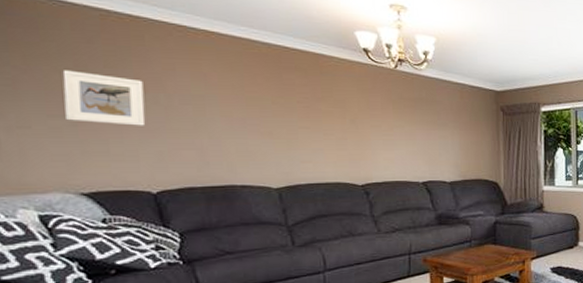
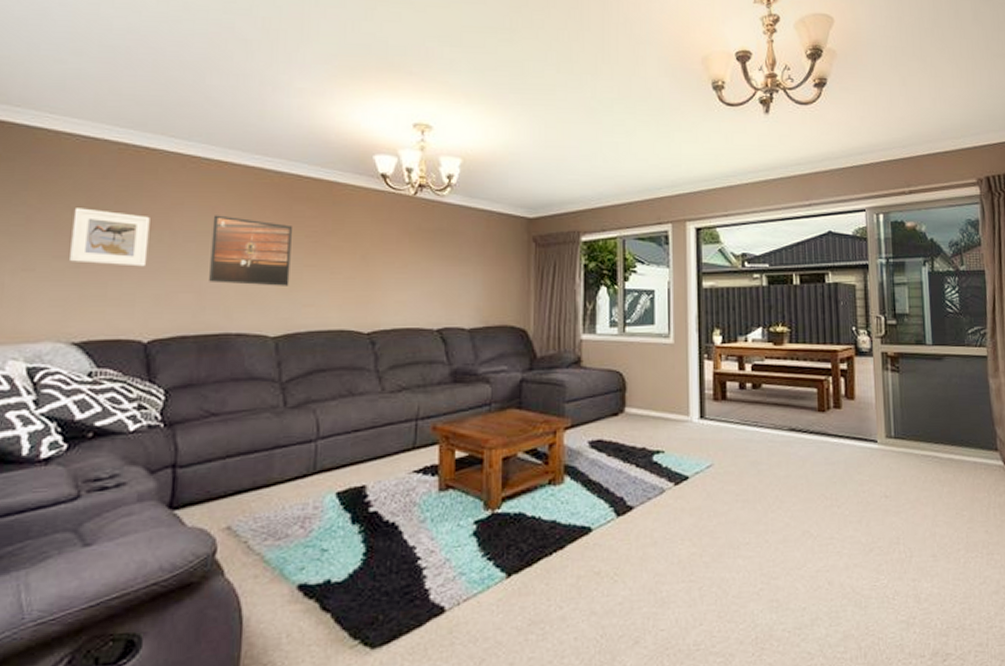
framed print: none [206,81,287,145] -> present [209,215,292,286]

